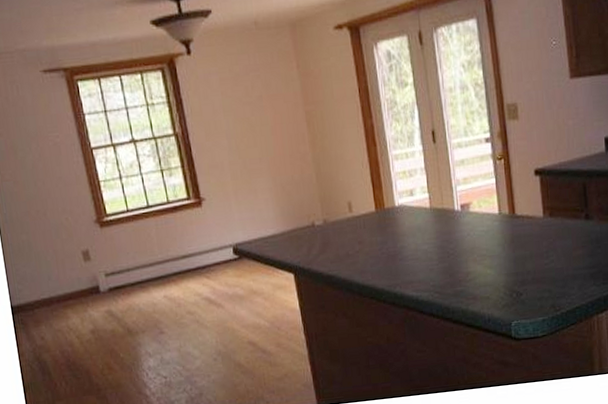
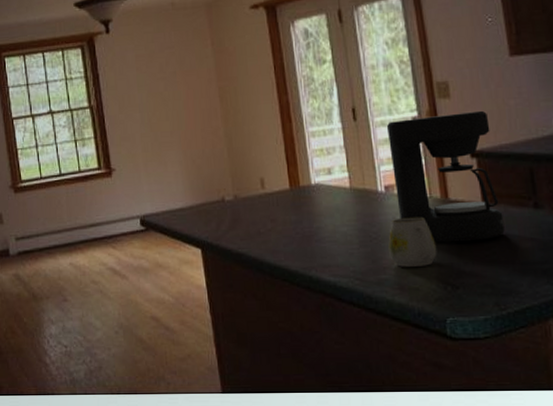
coffee maker: none [462,131,561,255] -> present [386,110,505,243]
mug: none [463,232,505,279] -> present [388,217,437,267]

